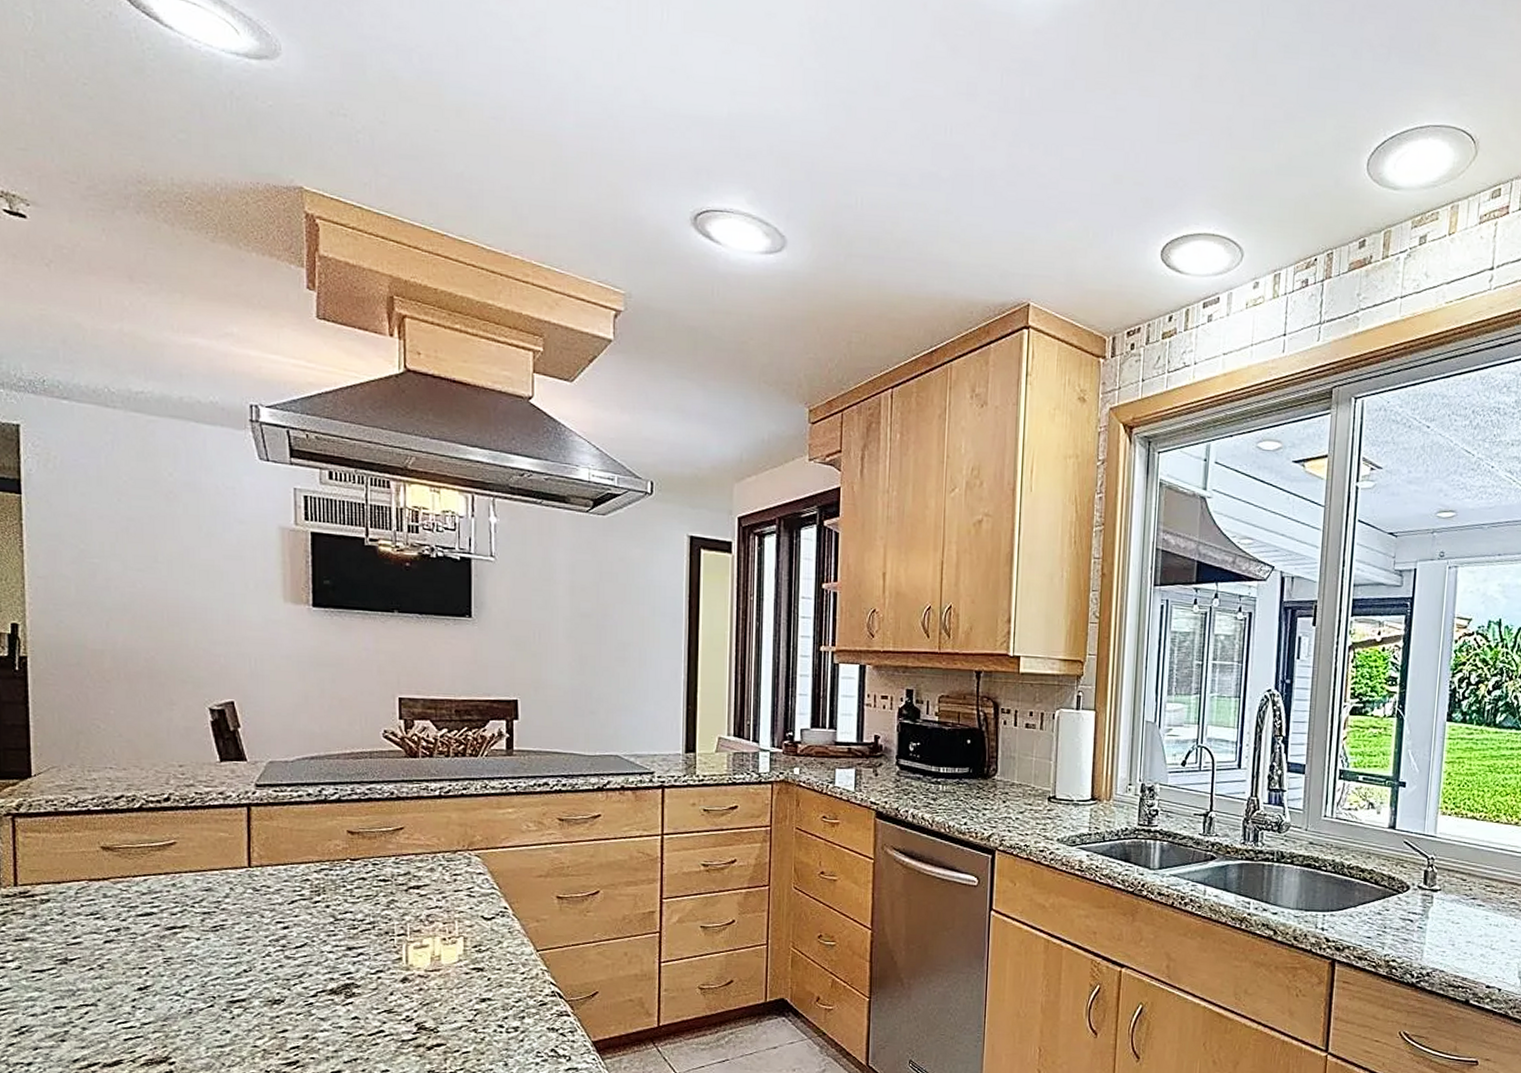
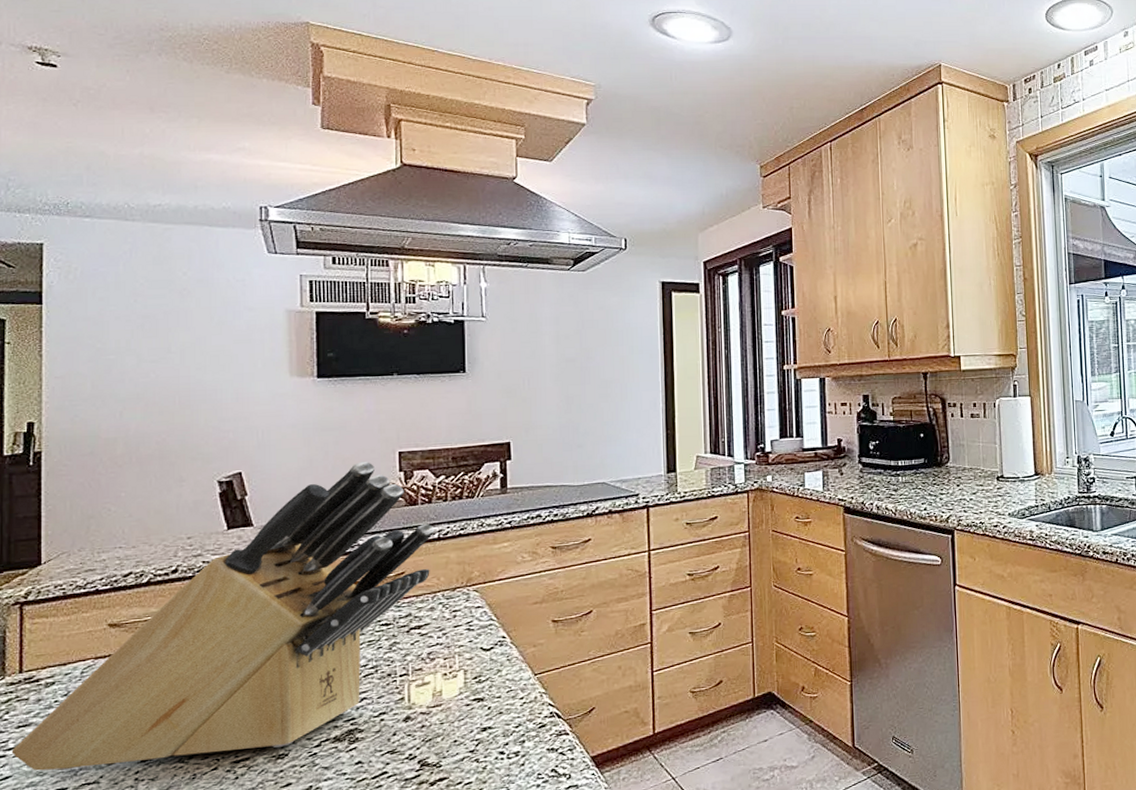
knife block: none [10,703,436,993] -> present [11,461,435,771]

